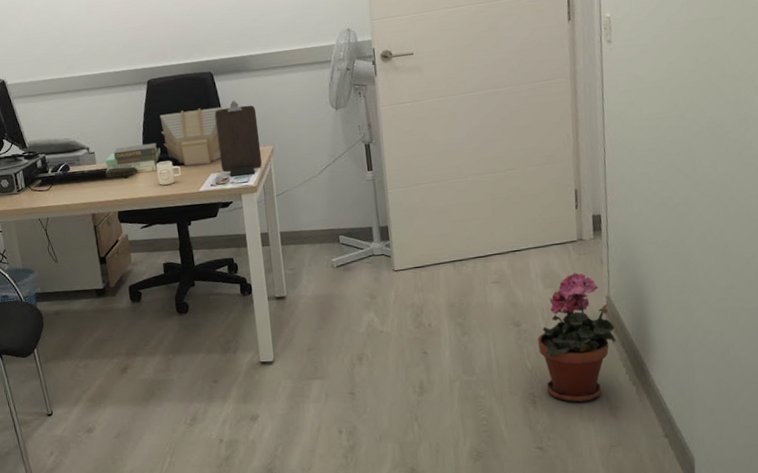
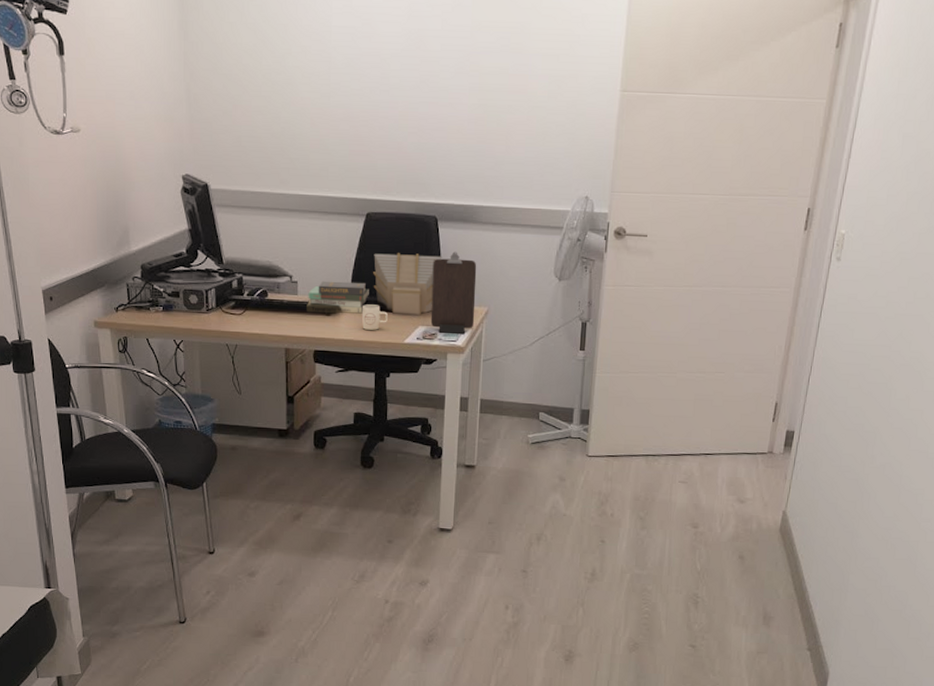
potted plant: present [538,273,617,403] -> none [710,484,785,608]

